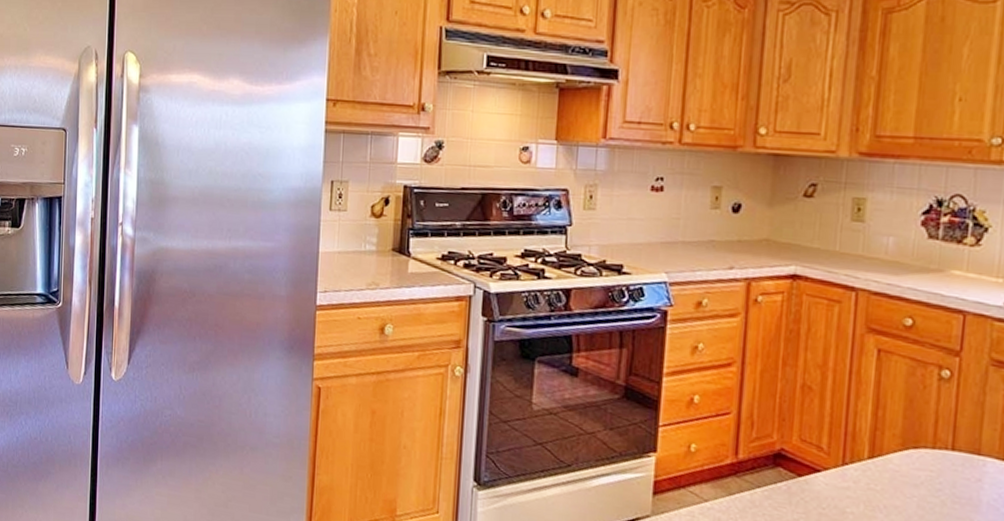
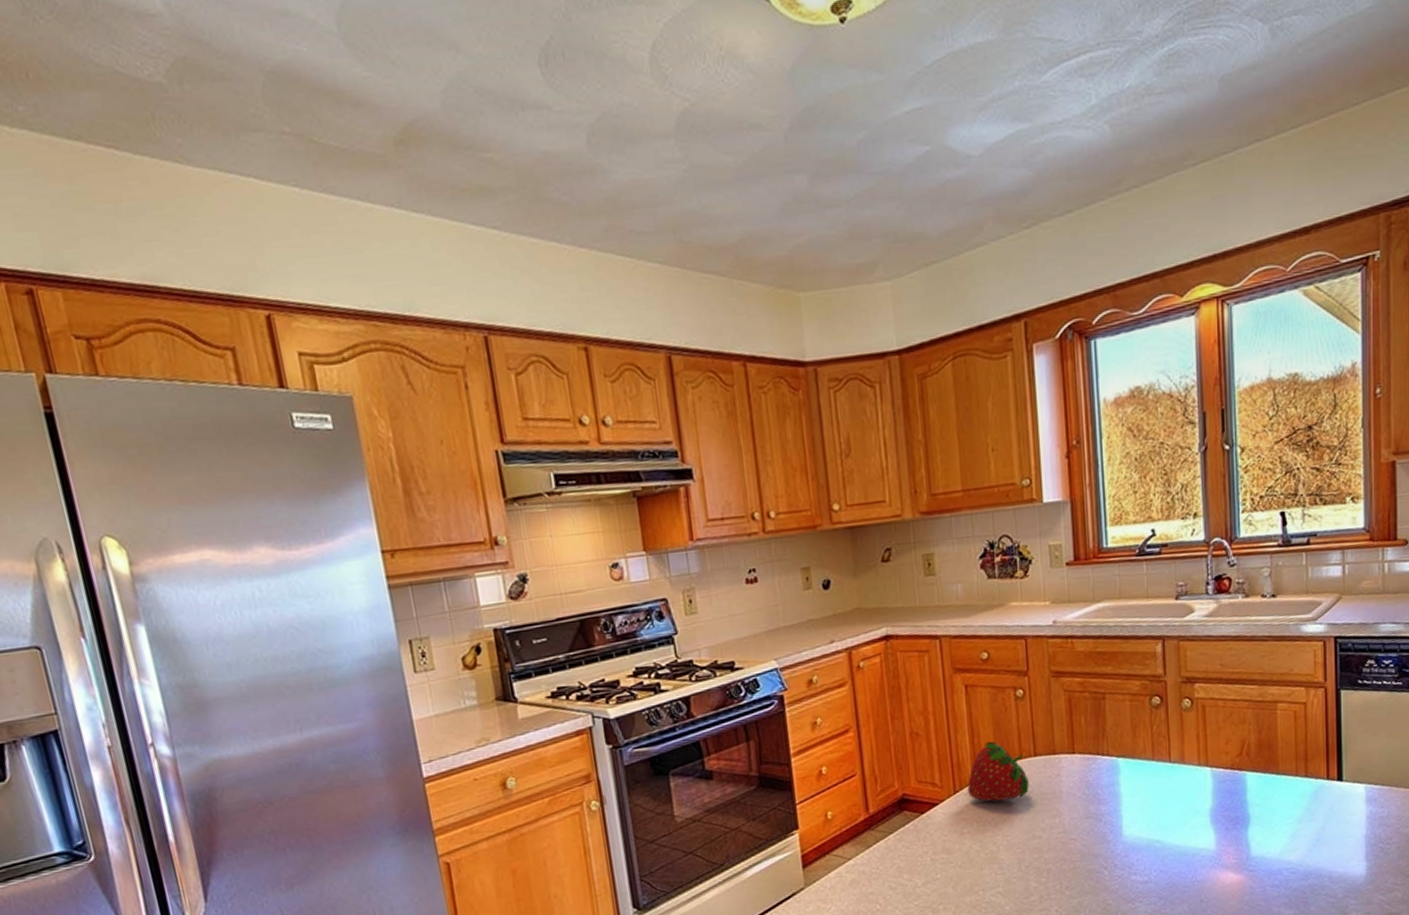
fruit: none [859,418,940,494] -> present [967,741,1029,802]

